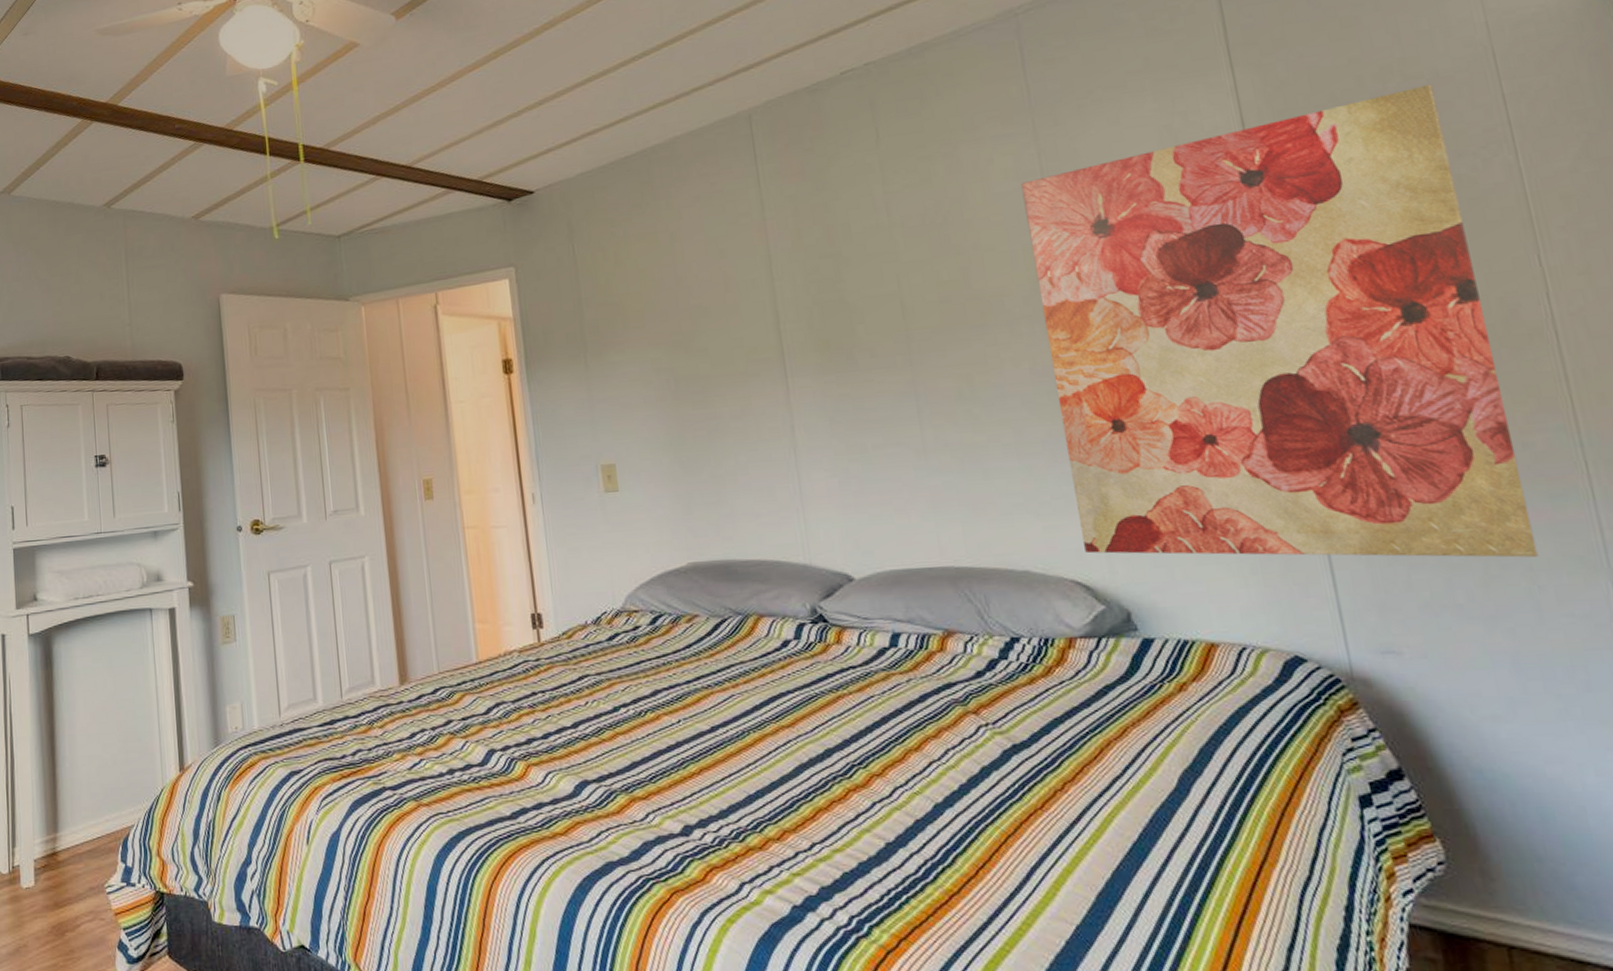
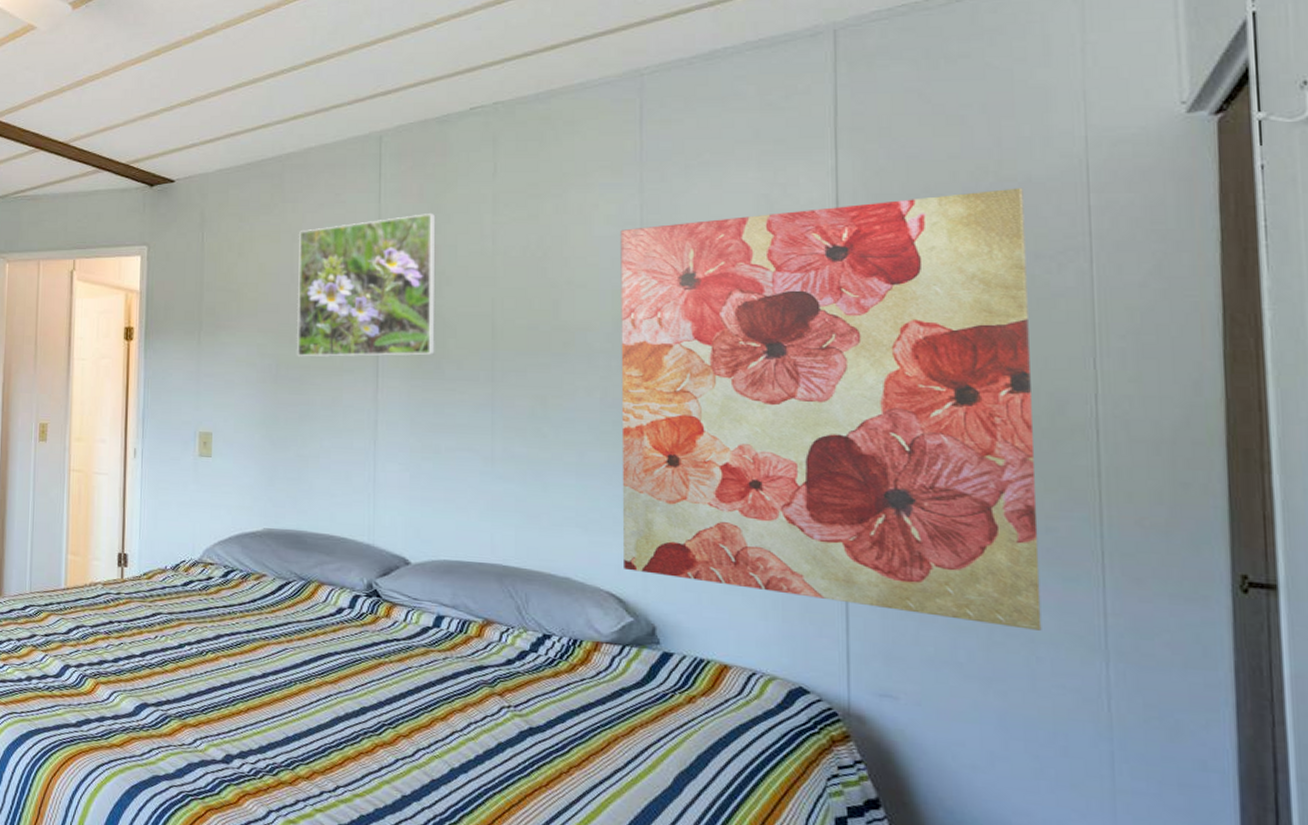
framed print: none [677,190,845,367] -> present [297,212,436,358]

